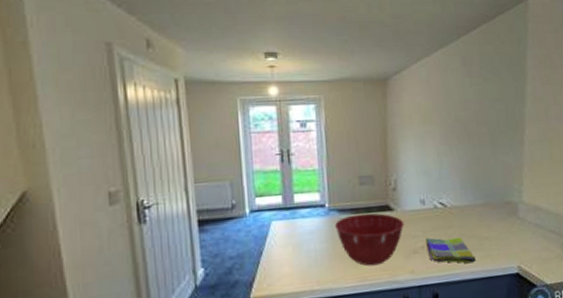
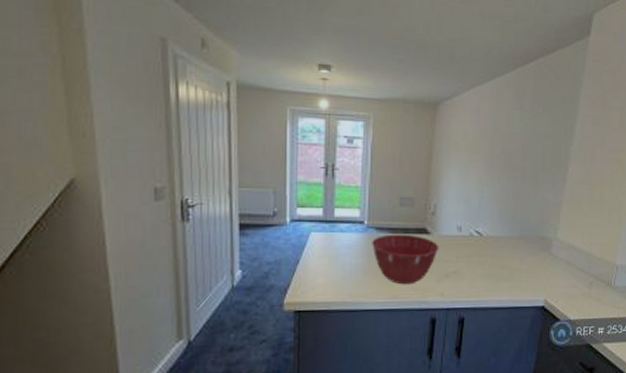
dish towel: present [426,237,476,264] -> none [458,264,505,292]

